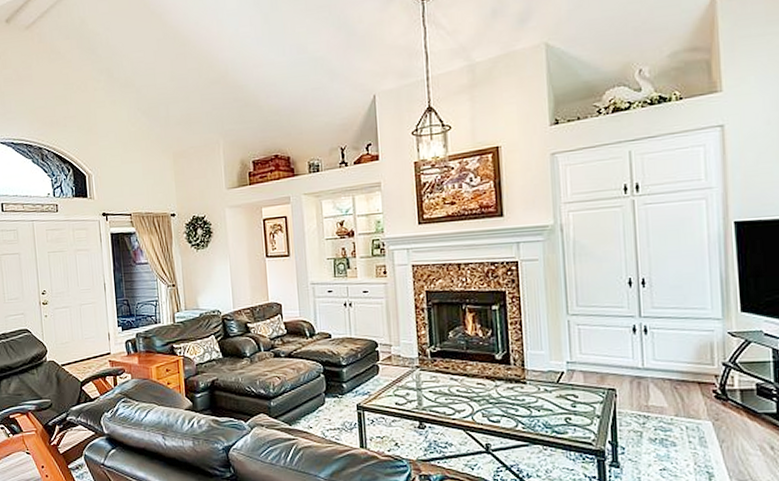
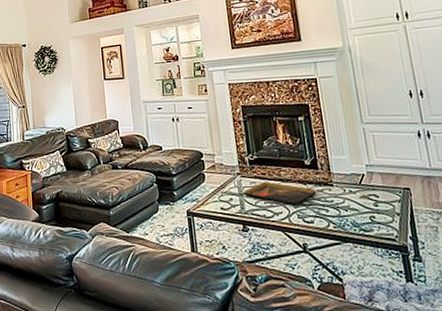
decorative tray: none [422,377,506,403] -> present [243,182,317,206]

